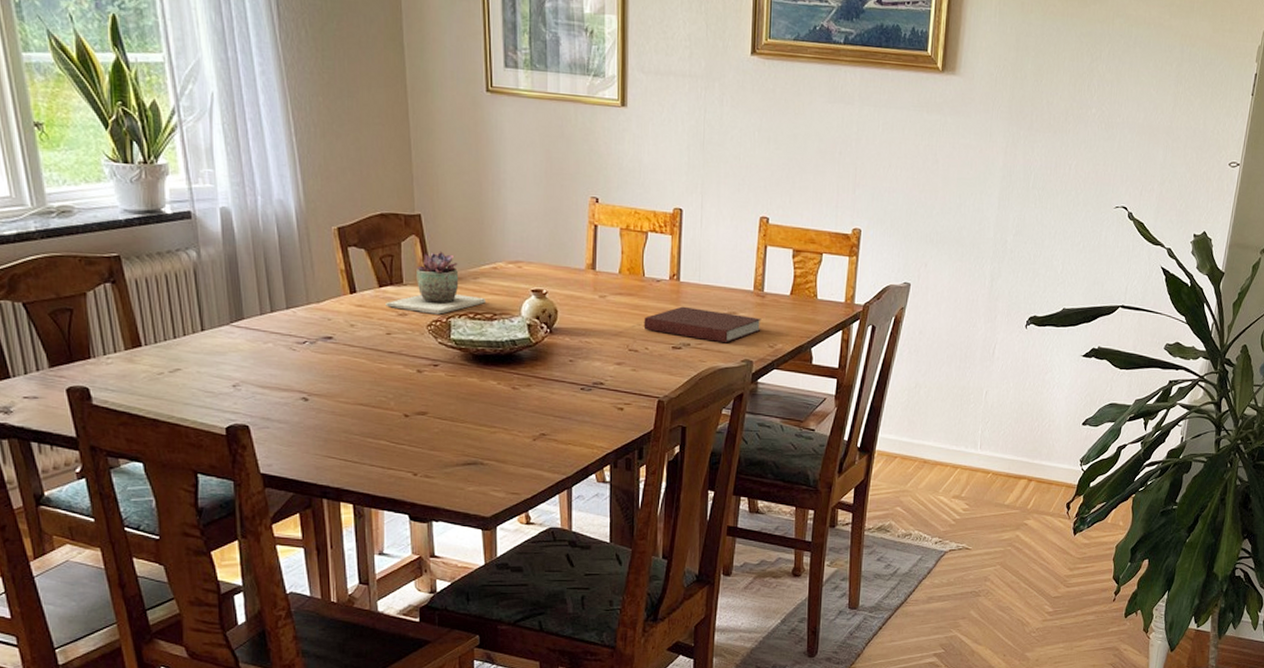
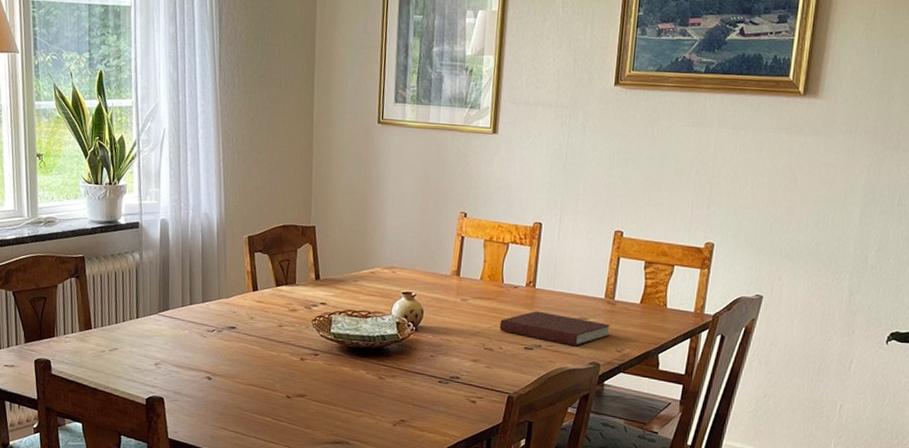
succulent plant: present [386,251,485,315] -> none [280,257,362,311]

